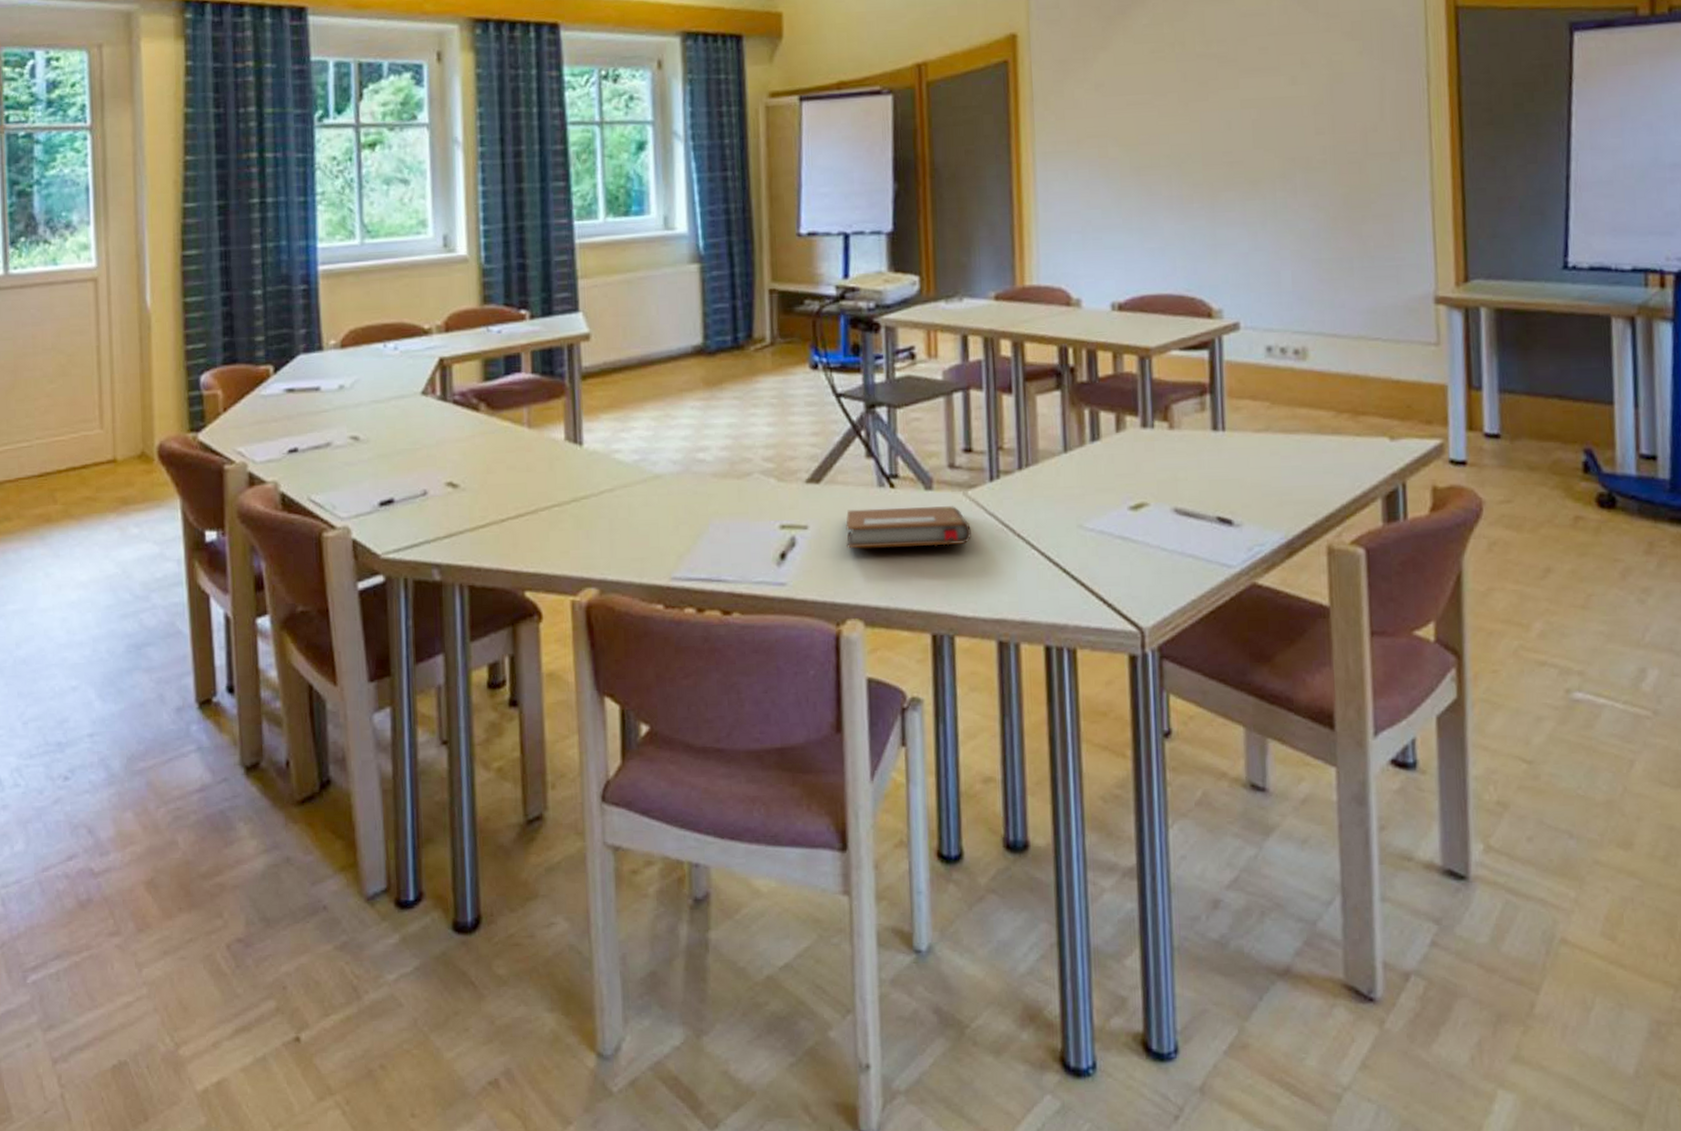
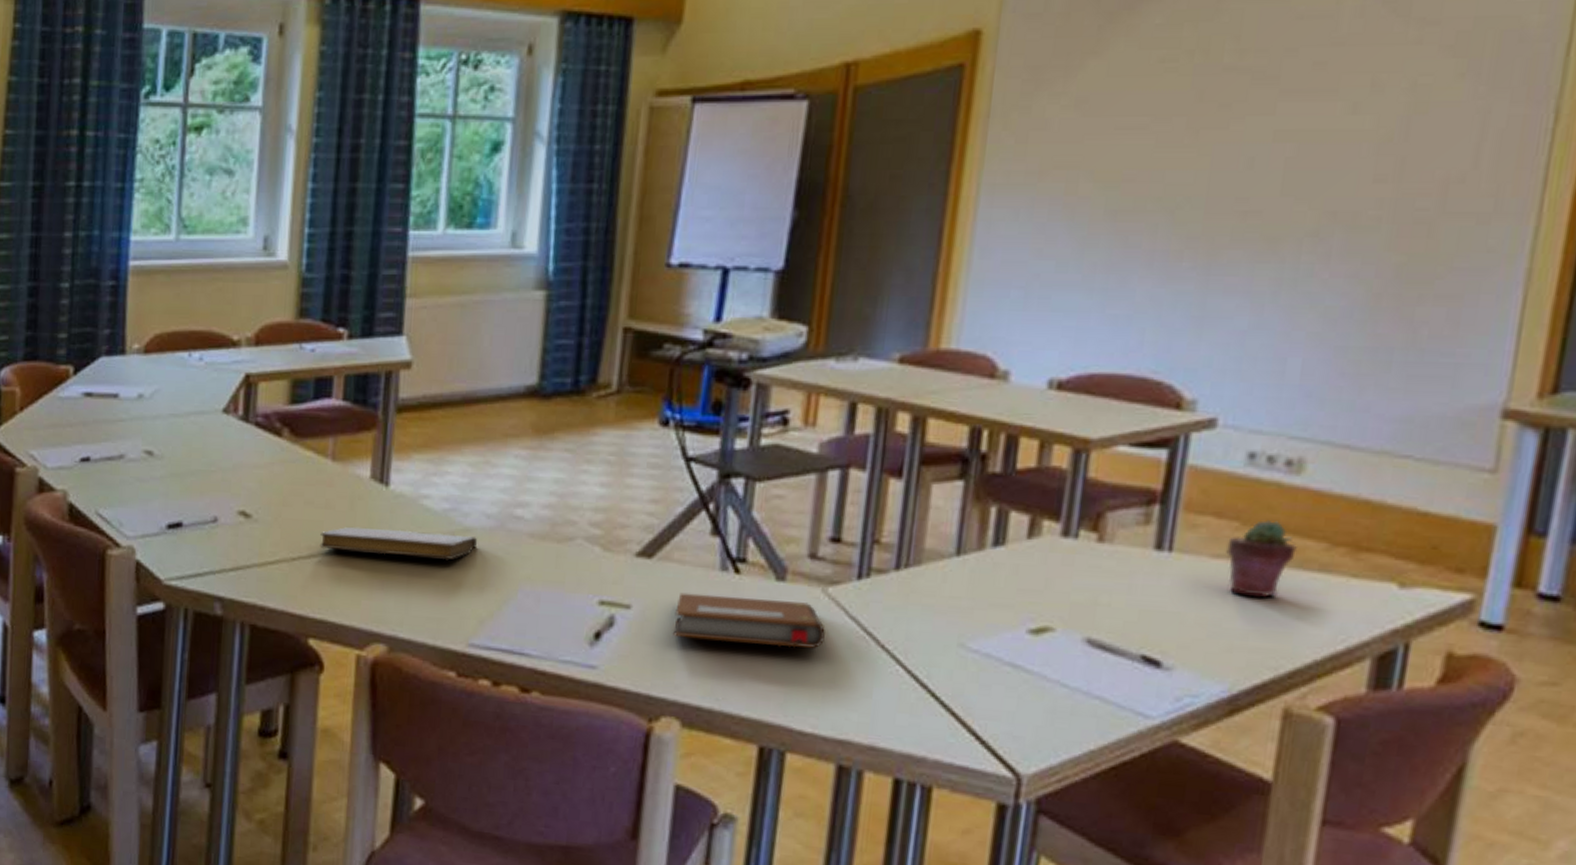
notebook: none [525,481,668,507] -> present [319,526,478,561]
potted succulent: none [1264,397,1314,460] -> present [1226,519,1297,597]

